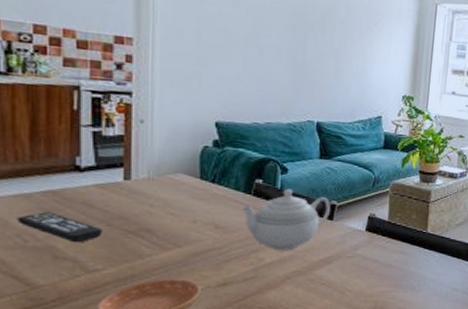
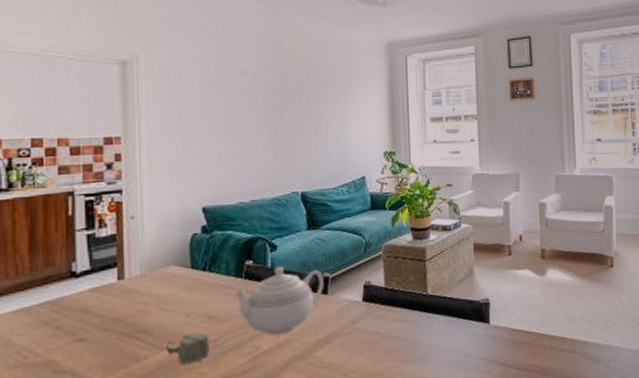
remote control: present [17,212,103,243] -> none [17,324,100,354]
cup: none [171,238,214,266] -> present [166,332,210,364]

